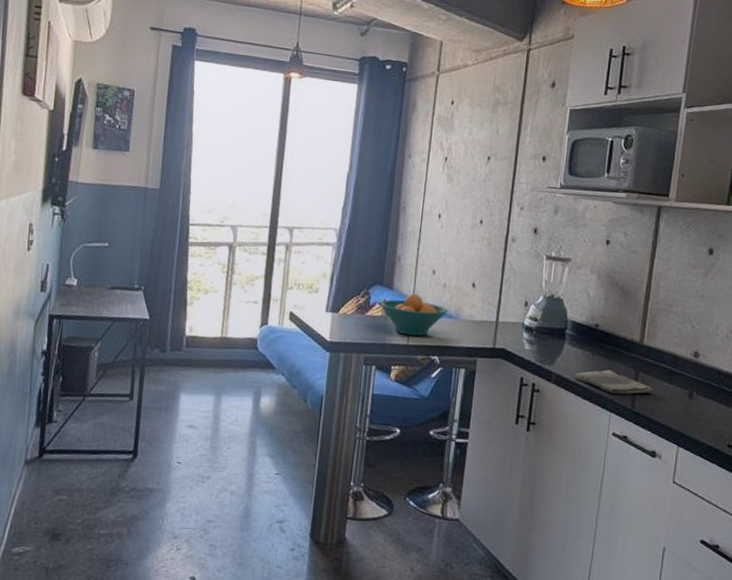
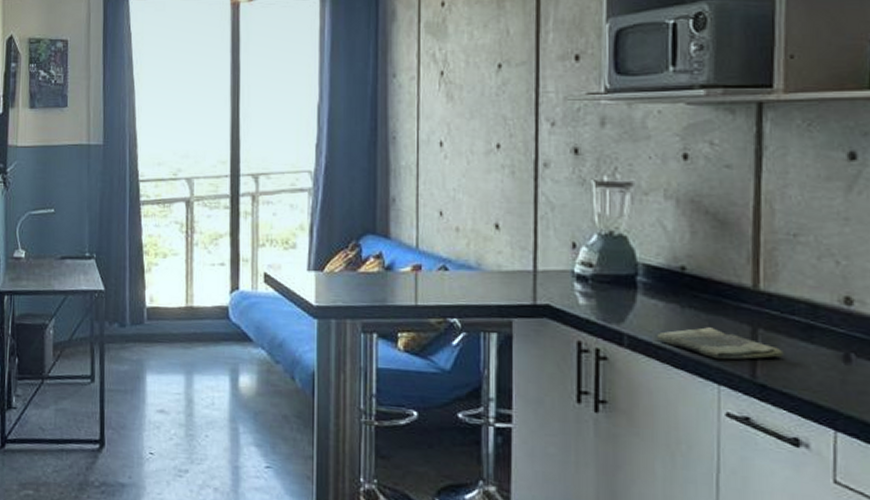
fruit bowl: present [380,293,448,337] -> none [375,241,465,295]

